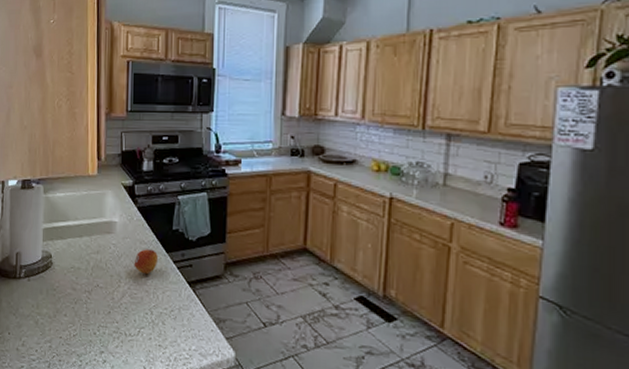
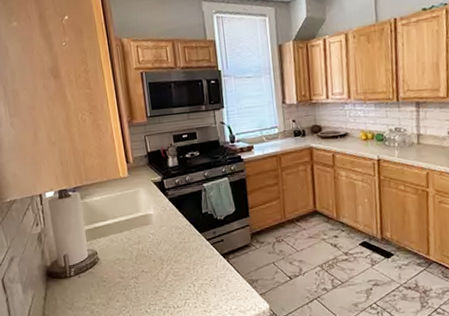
fruit: present [134,249,158,275] -> none [172,232,193,255]

